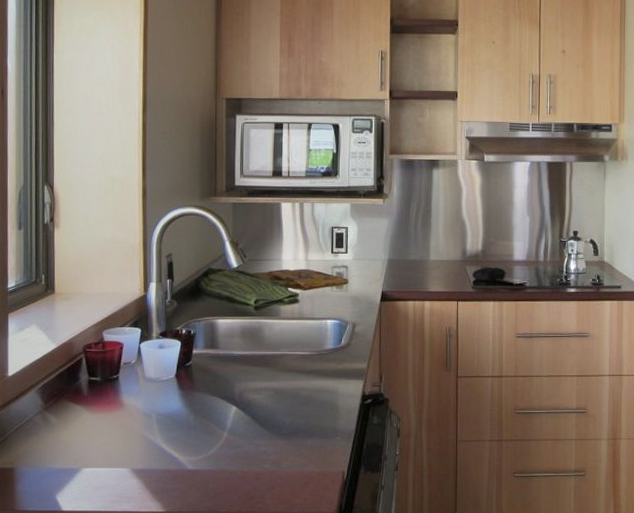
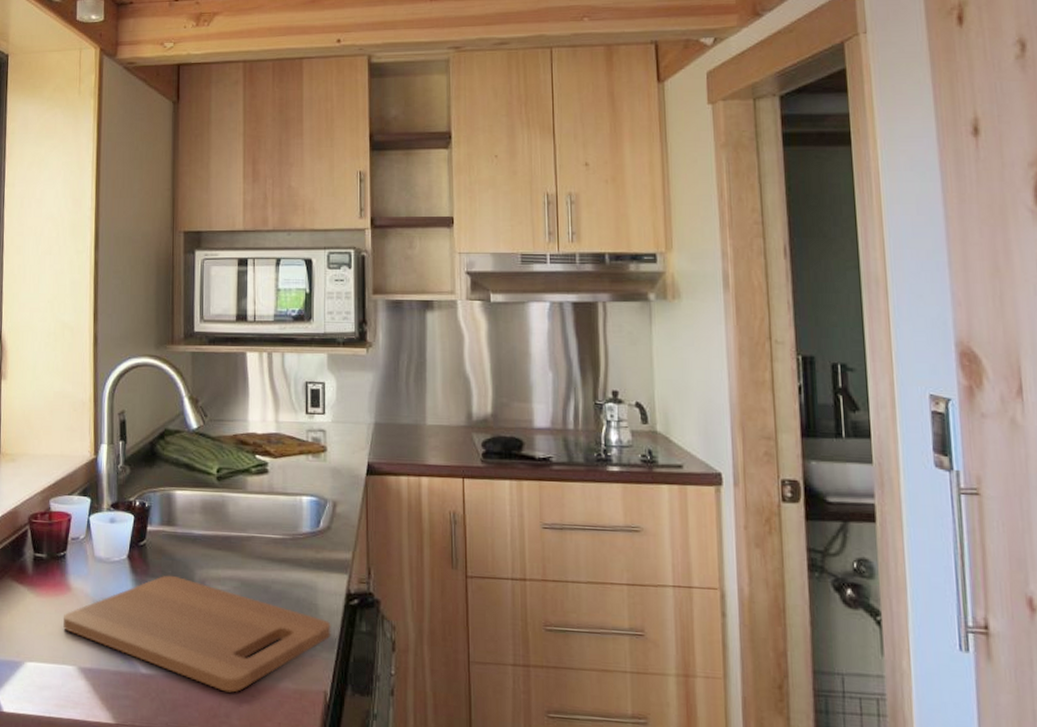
cutting board: none [117,389,349,479] -> present [63,575,331,693]

